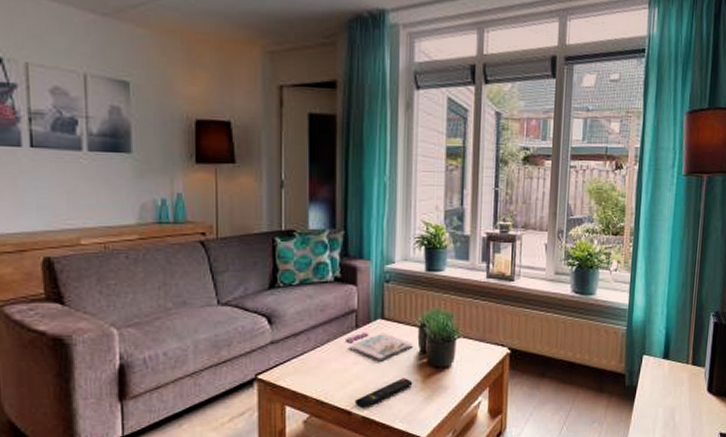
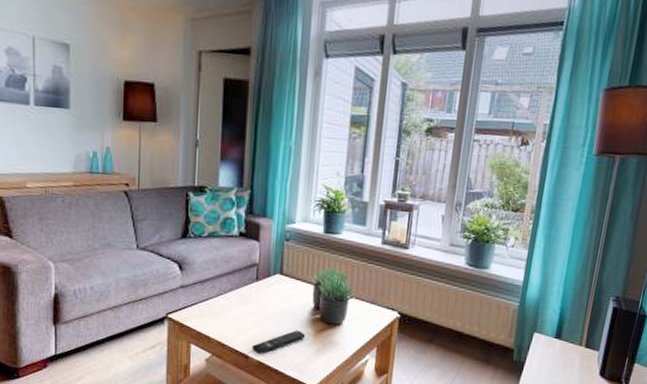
magazine: present [346,332,414,362] -> none [247,284,309,313]

